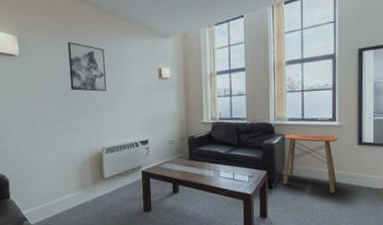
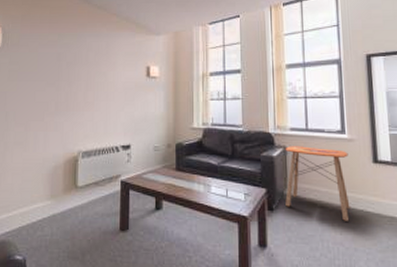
wall art: present [68,42,106,92] -> none [51,35,90,89]

